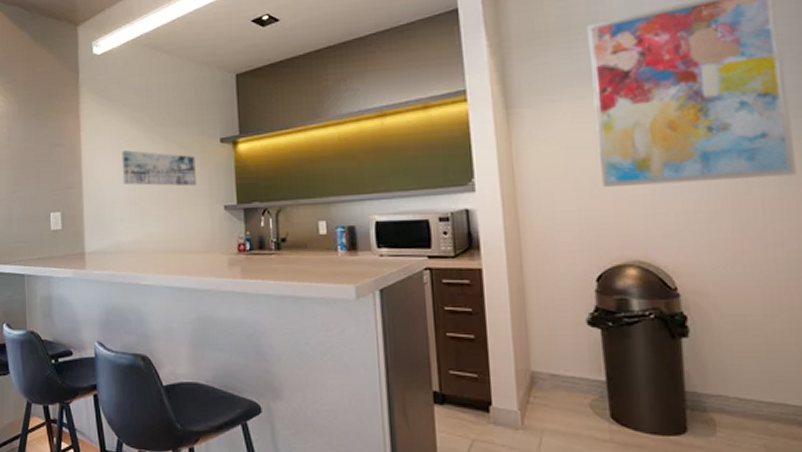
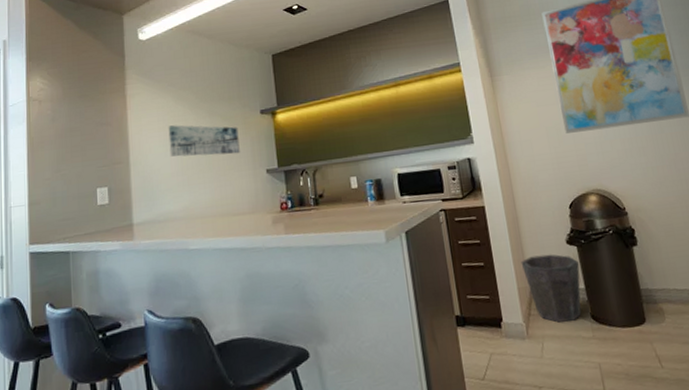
waste bin: none [522,334,601,417] -> present [520,254,582,323]

